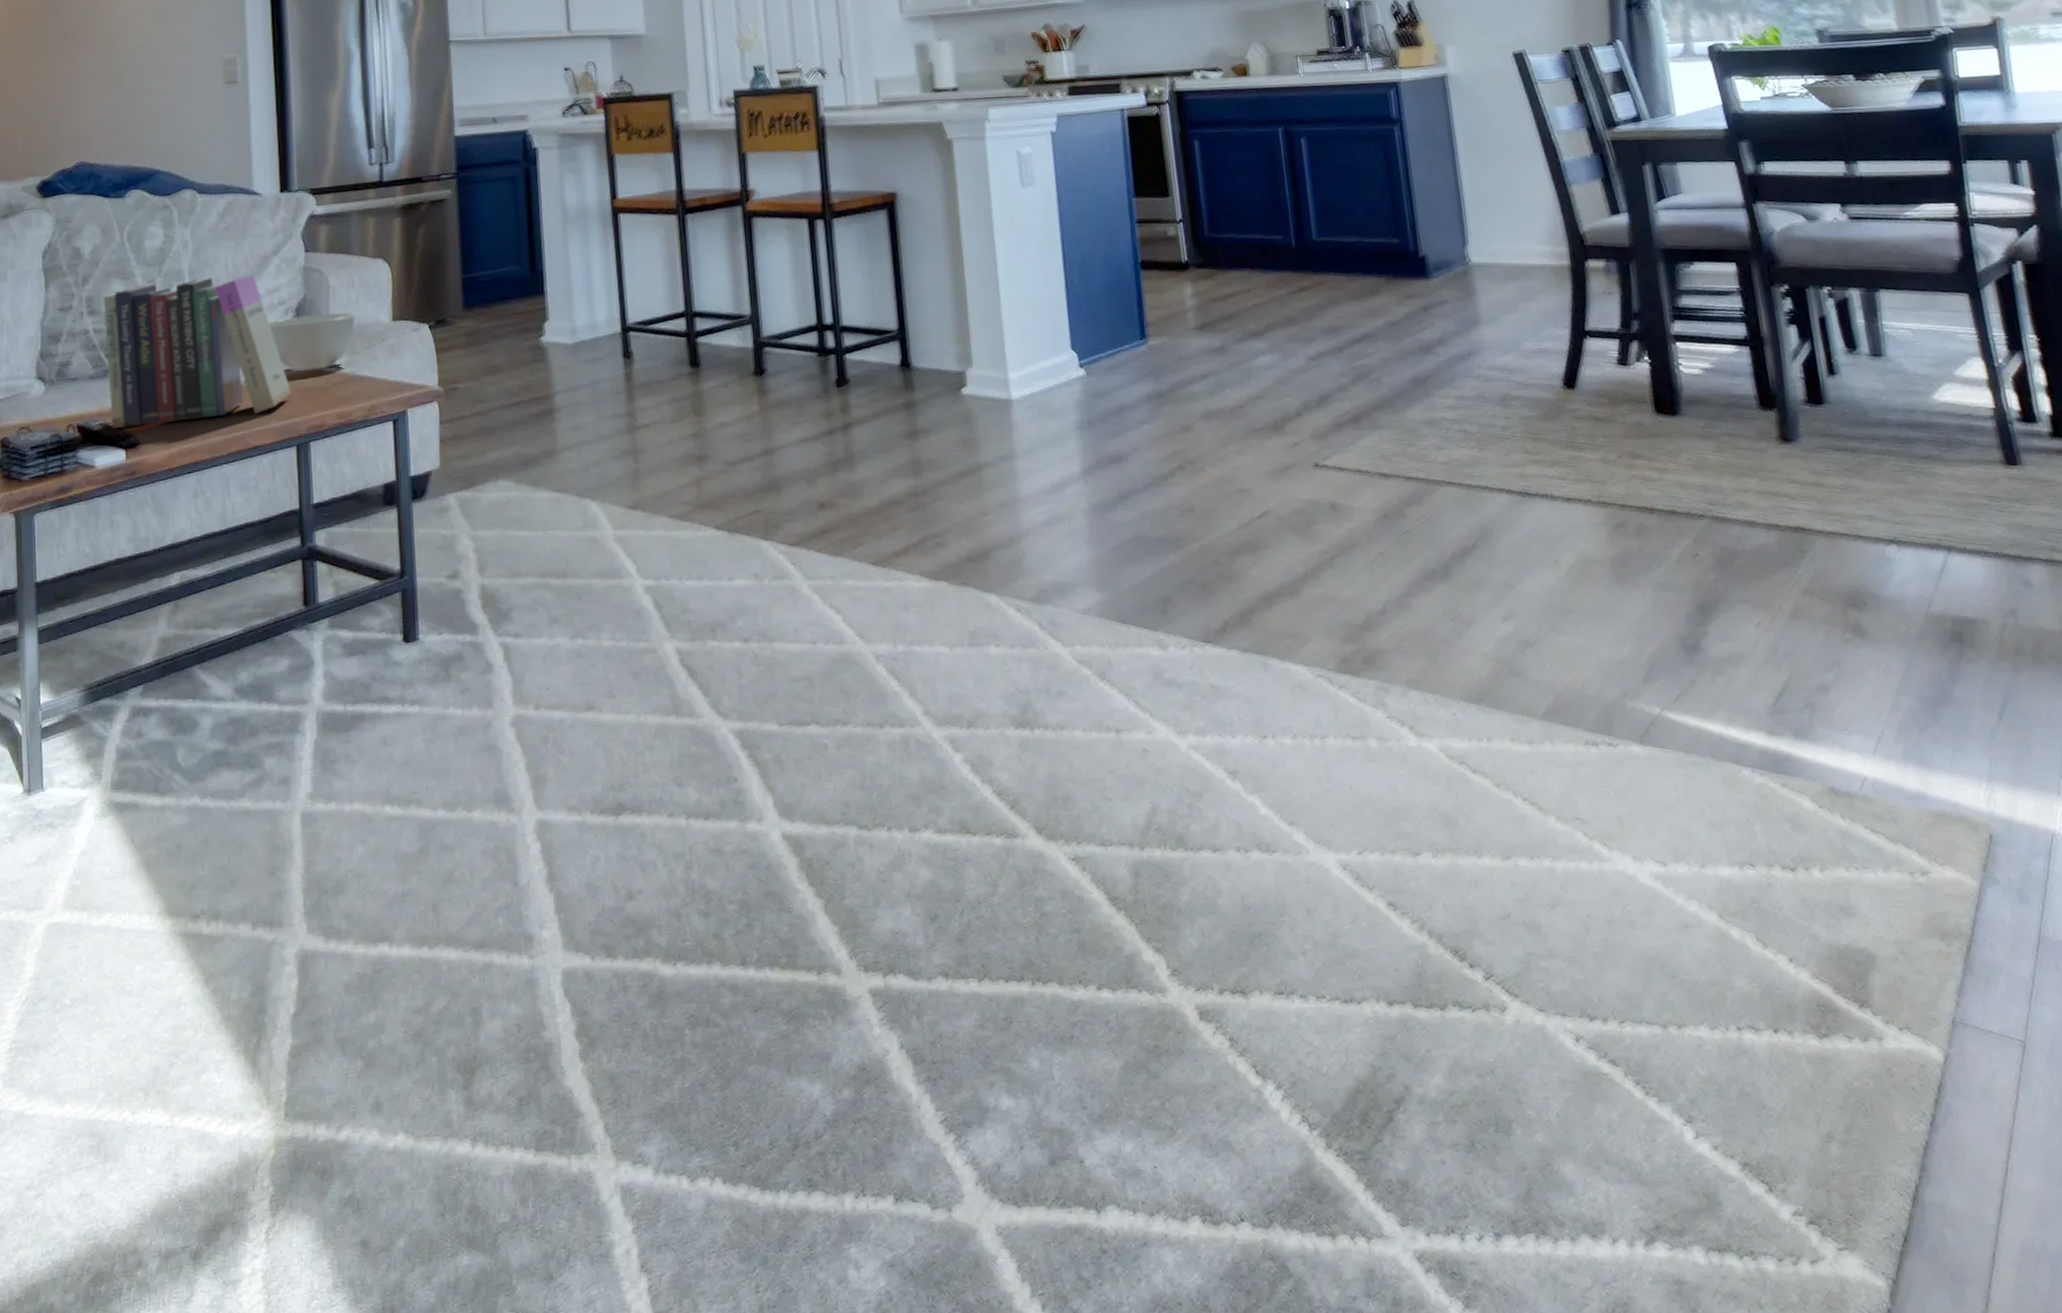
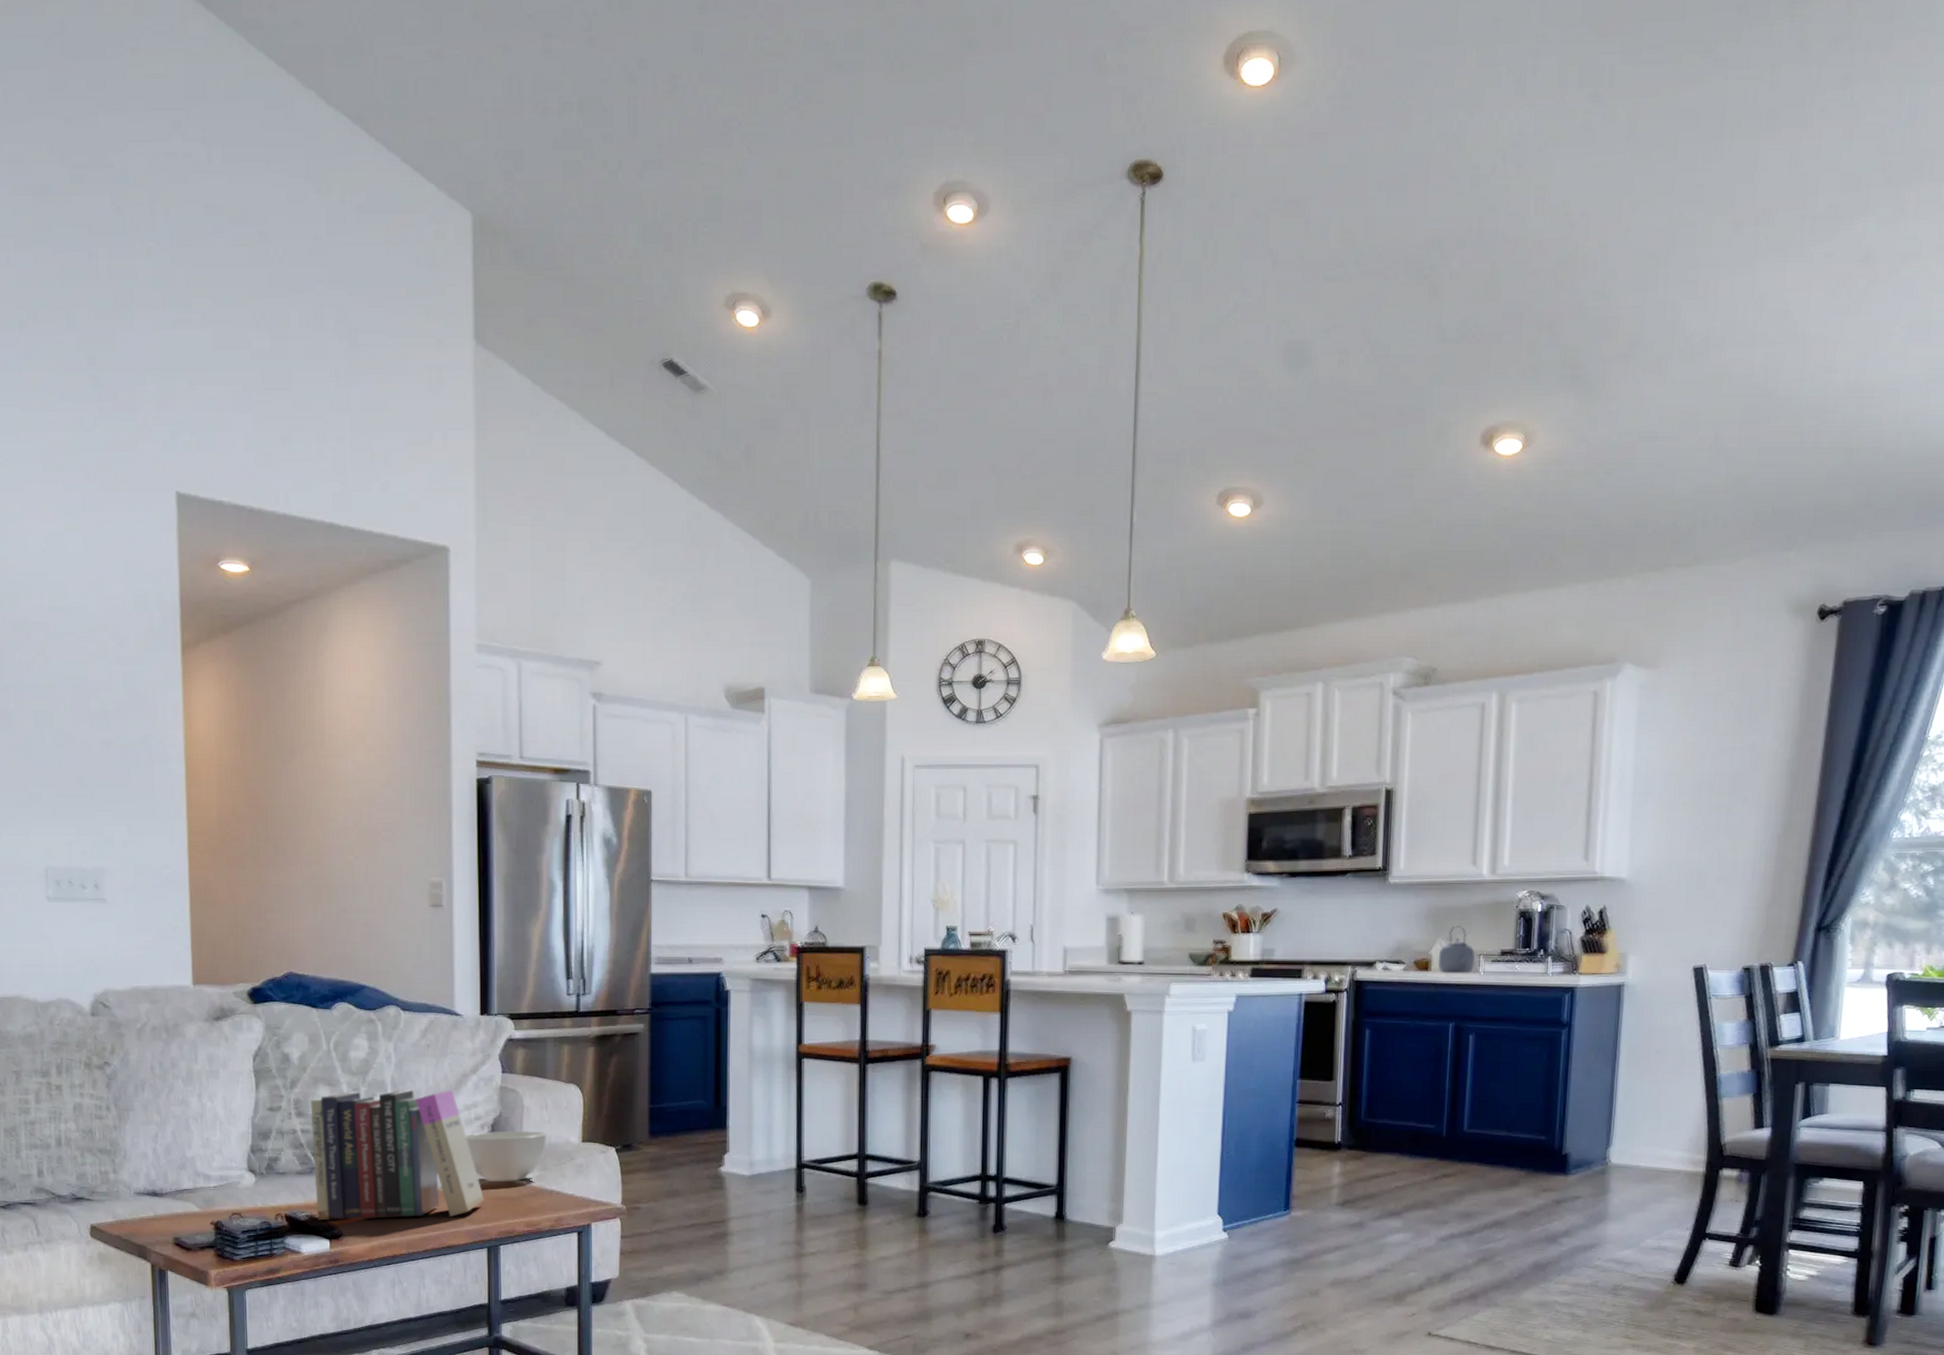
teakettle: none [1254,28,1294,78] -> present [1438,925,1476,974]

